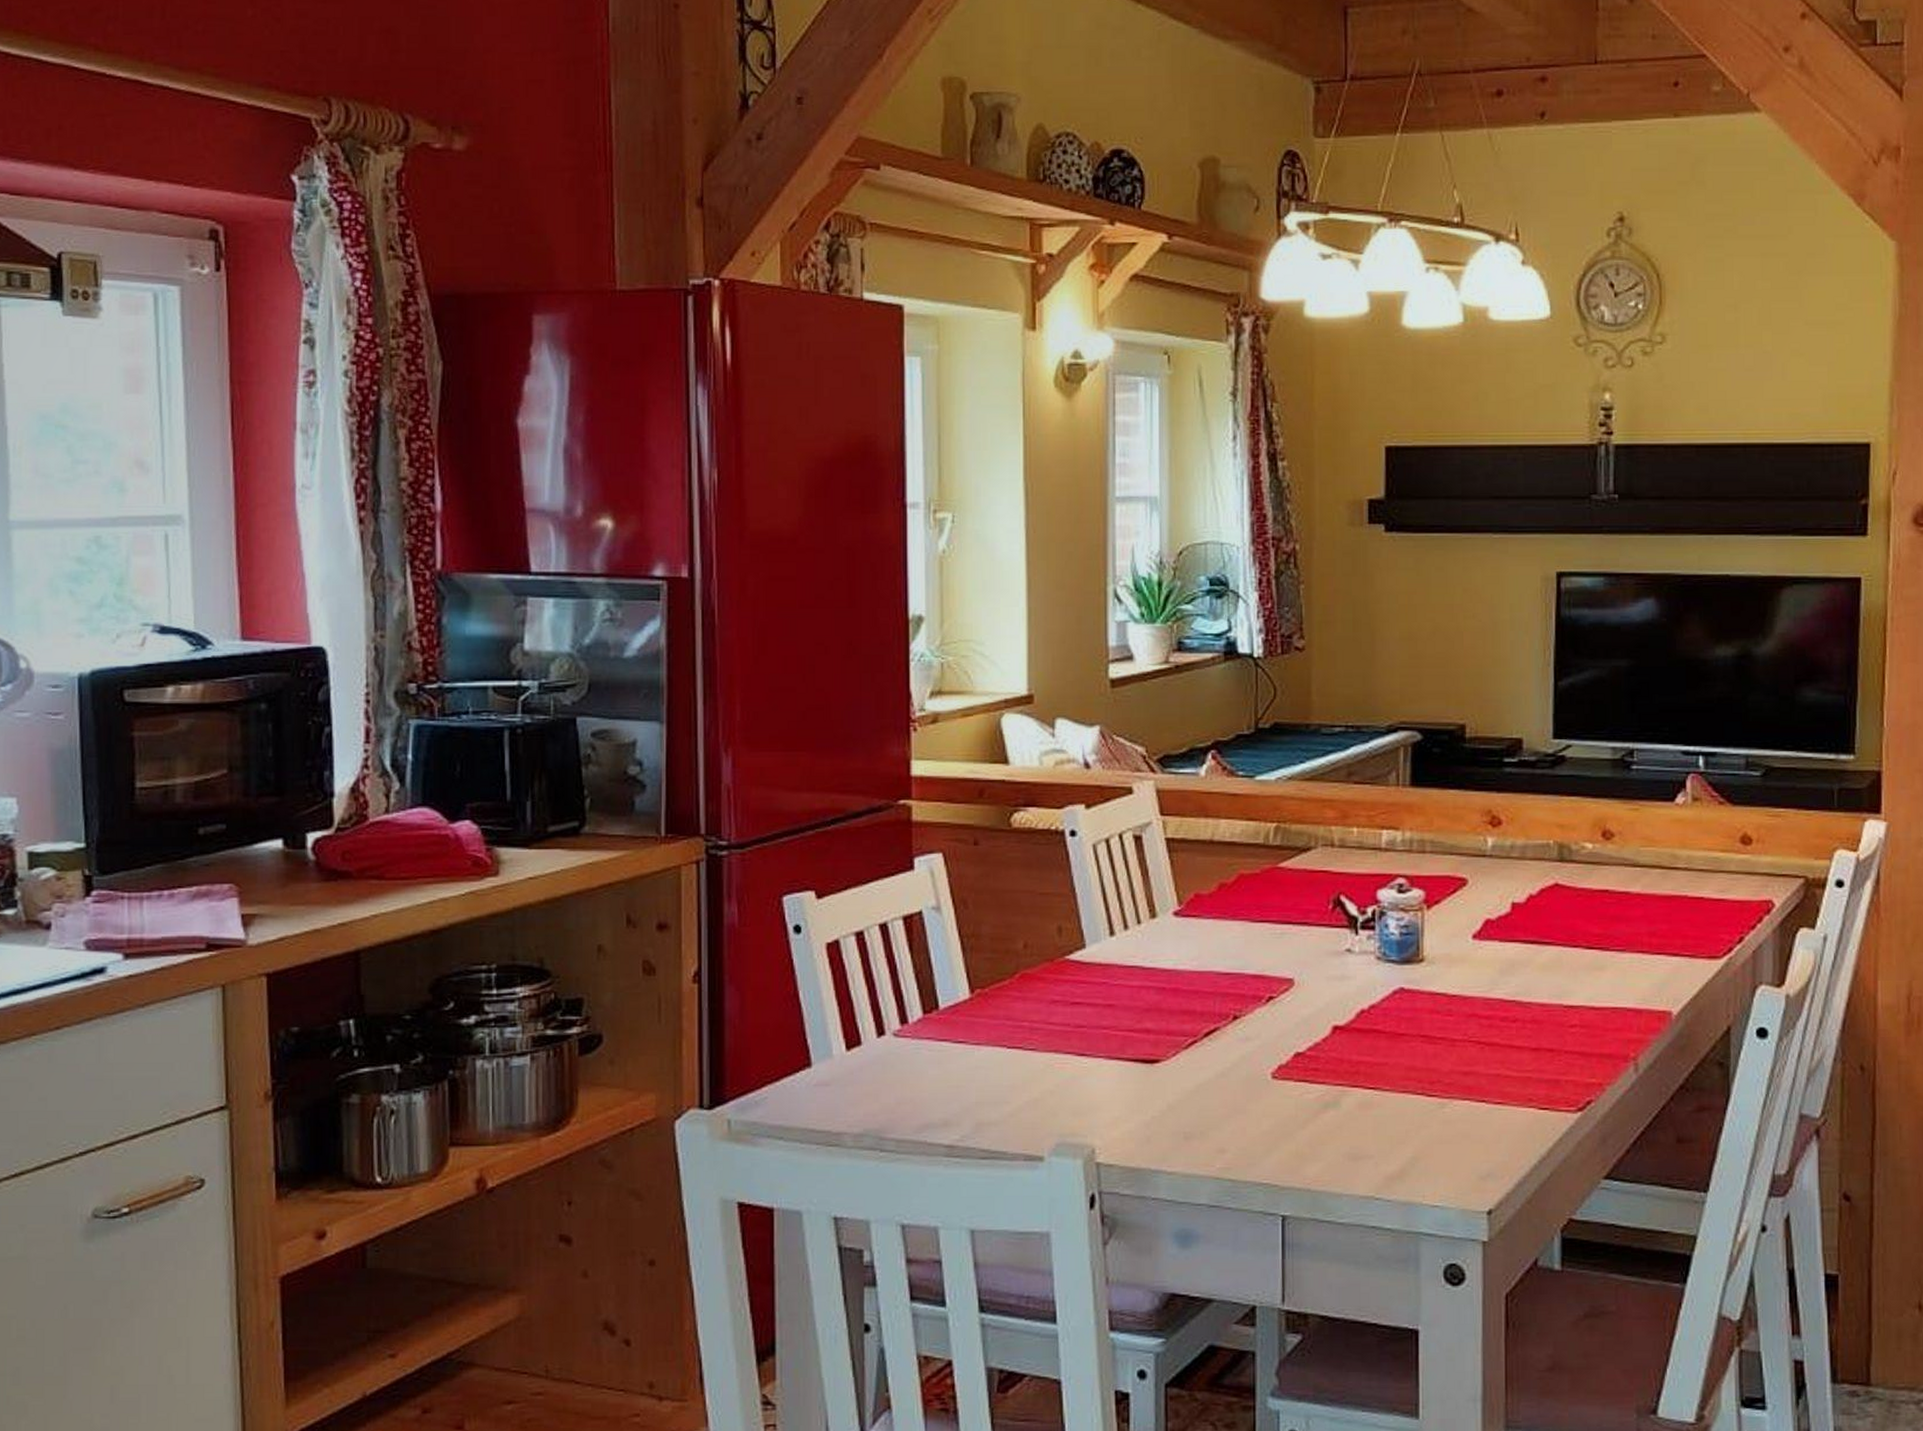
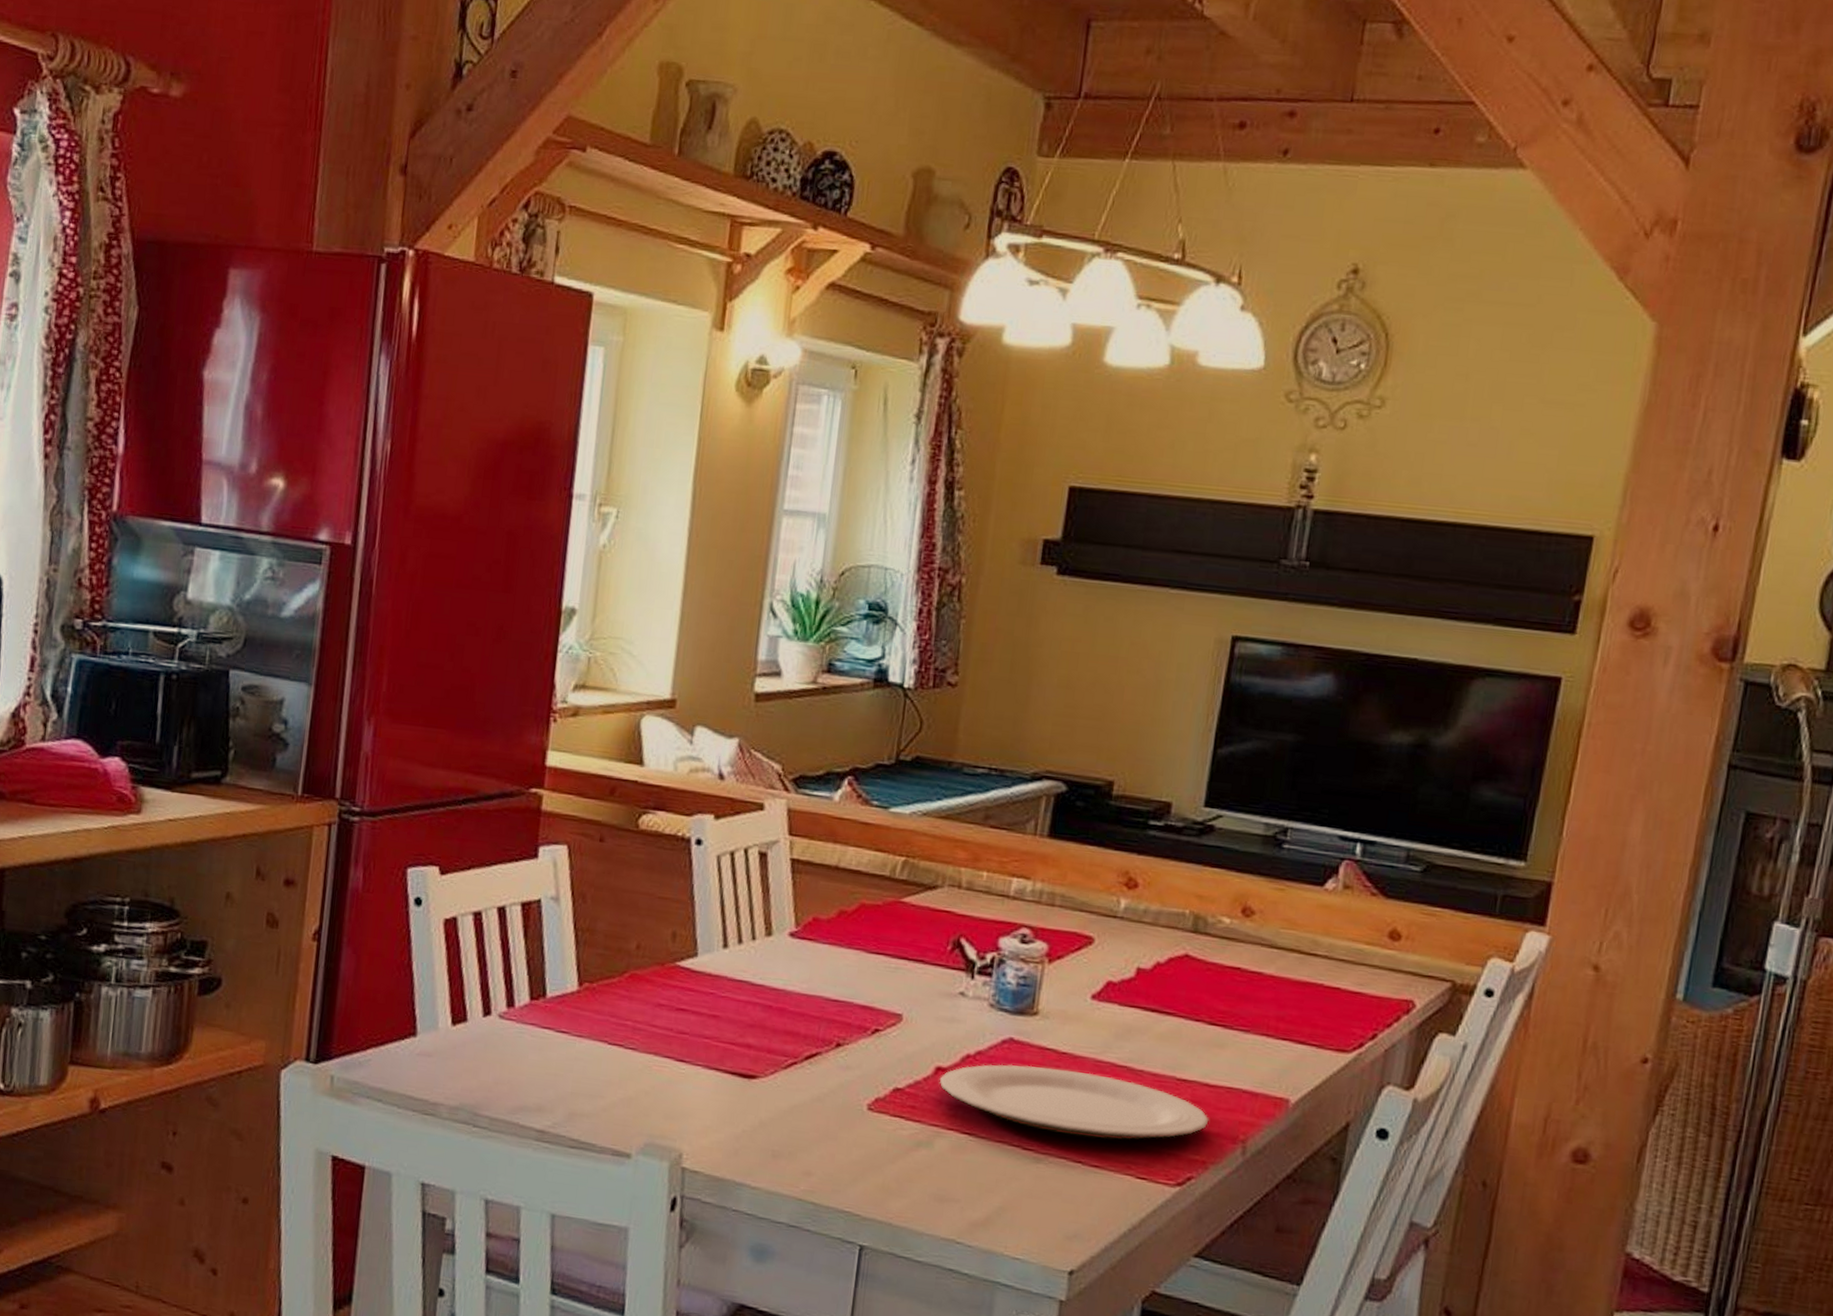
plate: none [1338,1011,1600,1076] -> present [939,1064,1209,1141]

